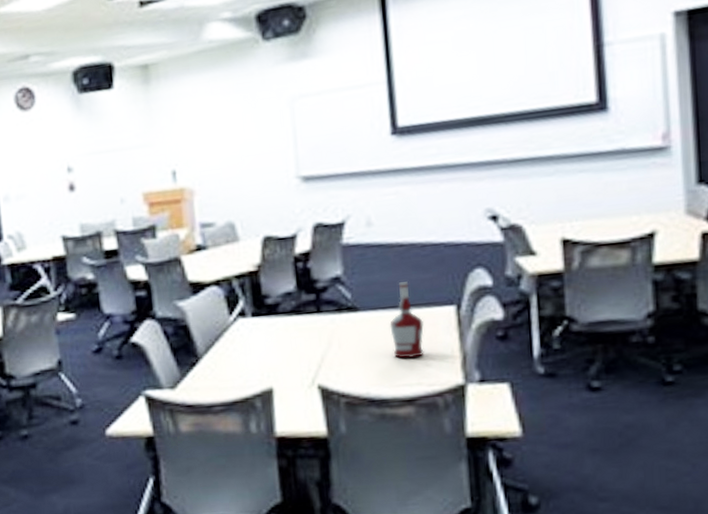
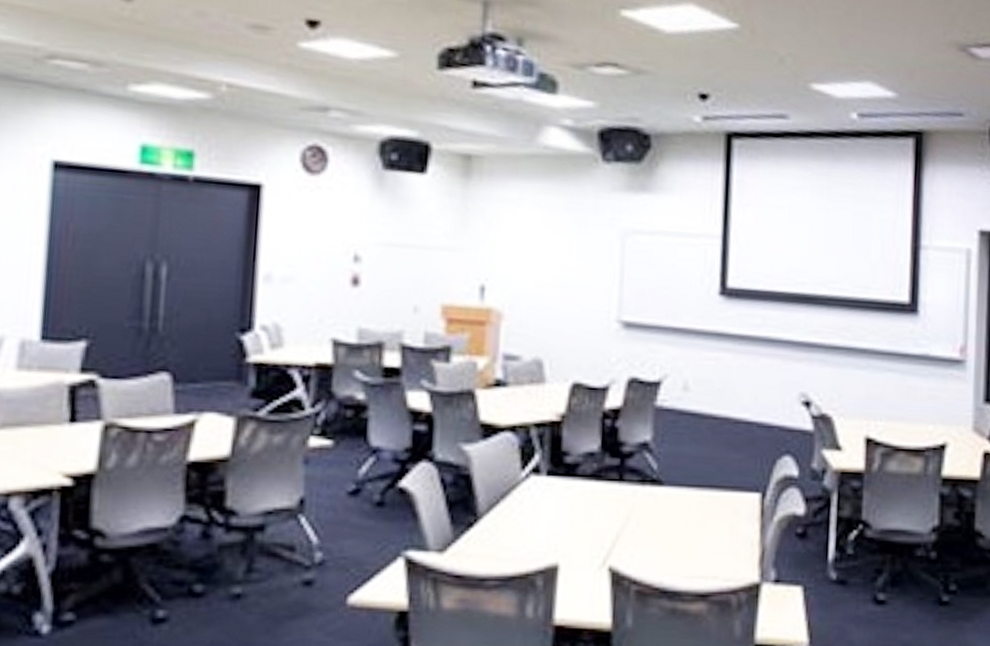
alcohol: present [390,282,424,358] -> none [693,459,727,546]

